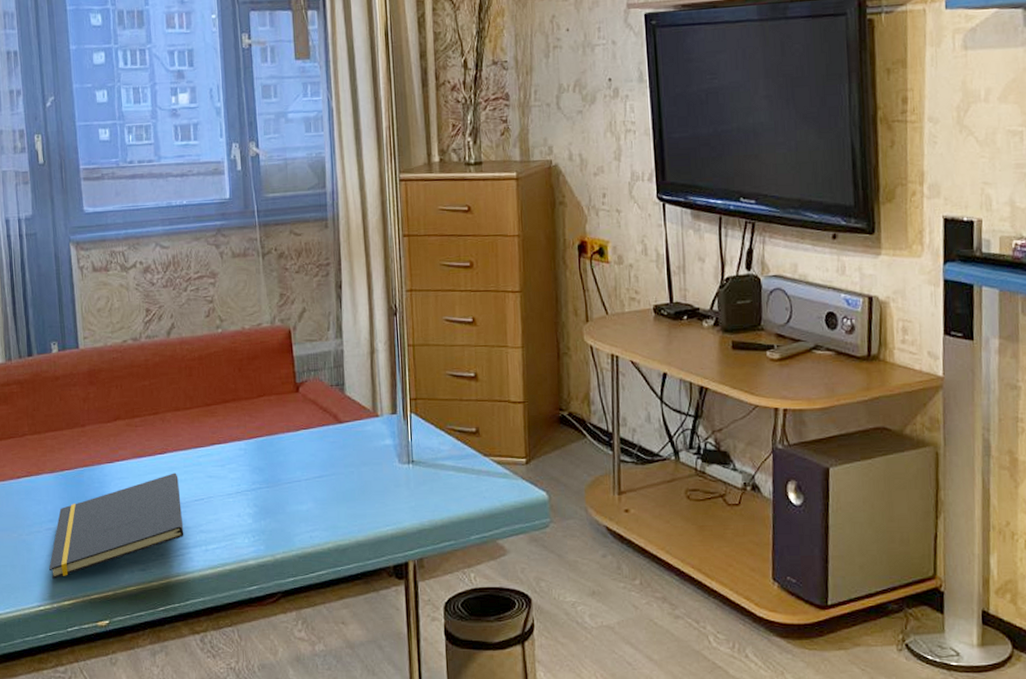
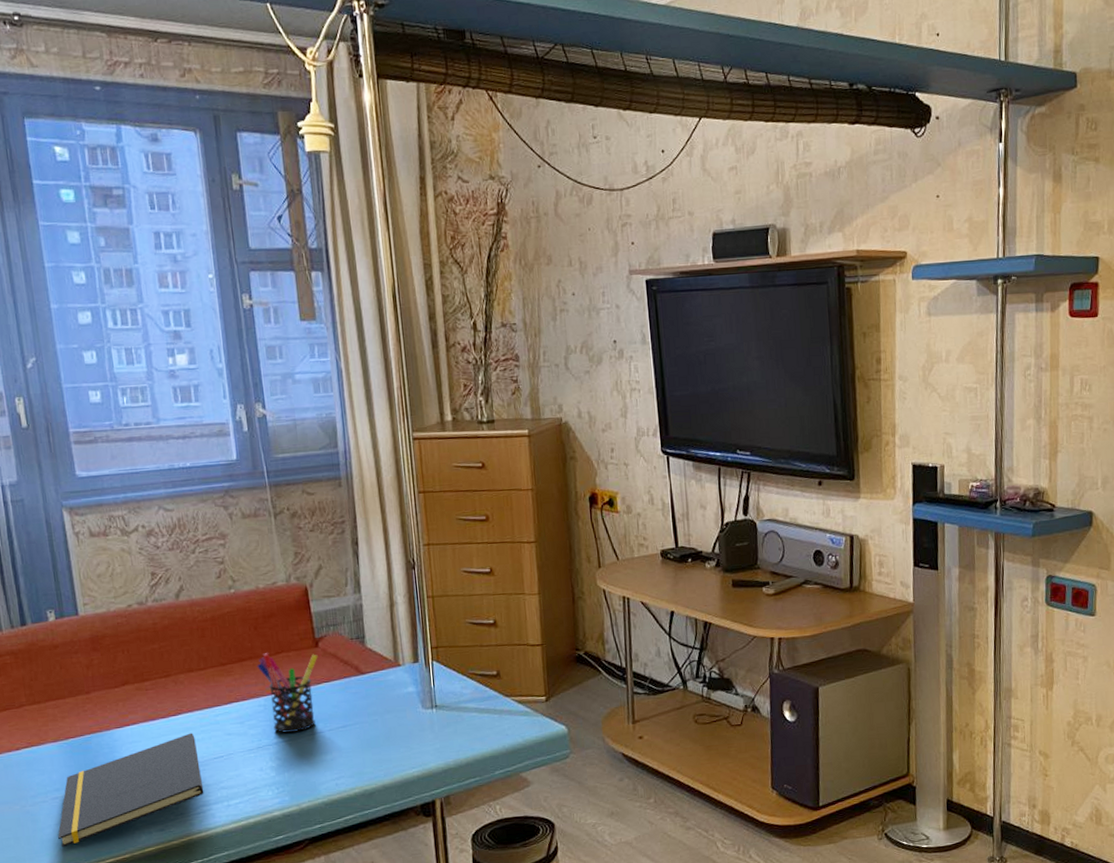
pen holder: none [239,395,298,479] -> present [257,653,318,733]

